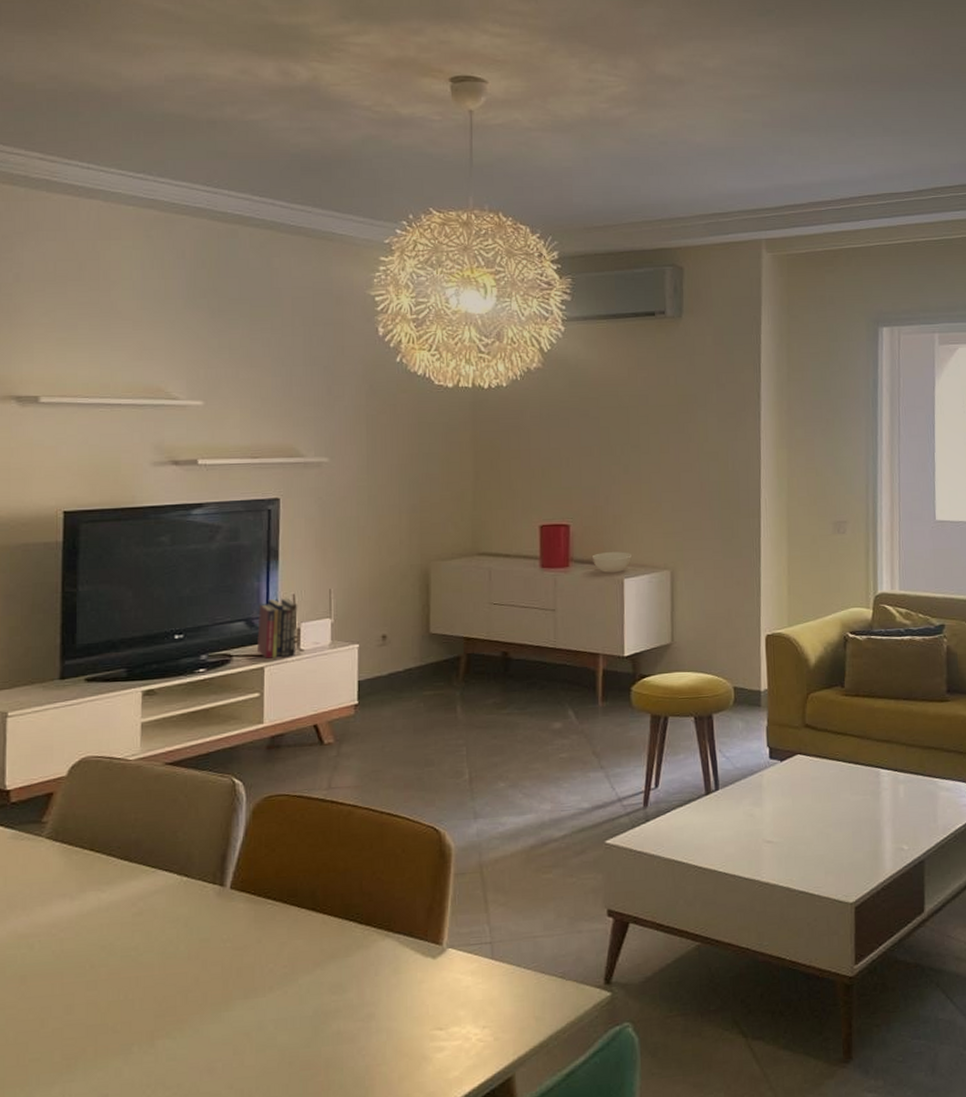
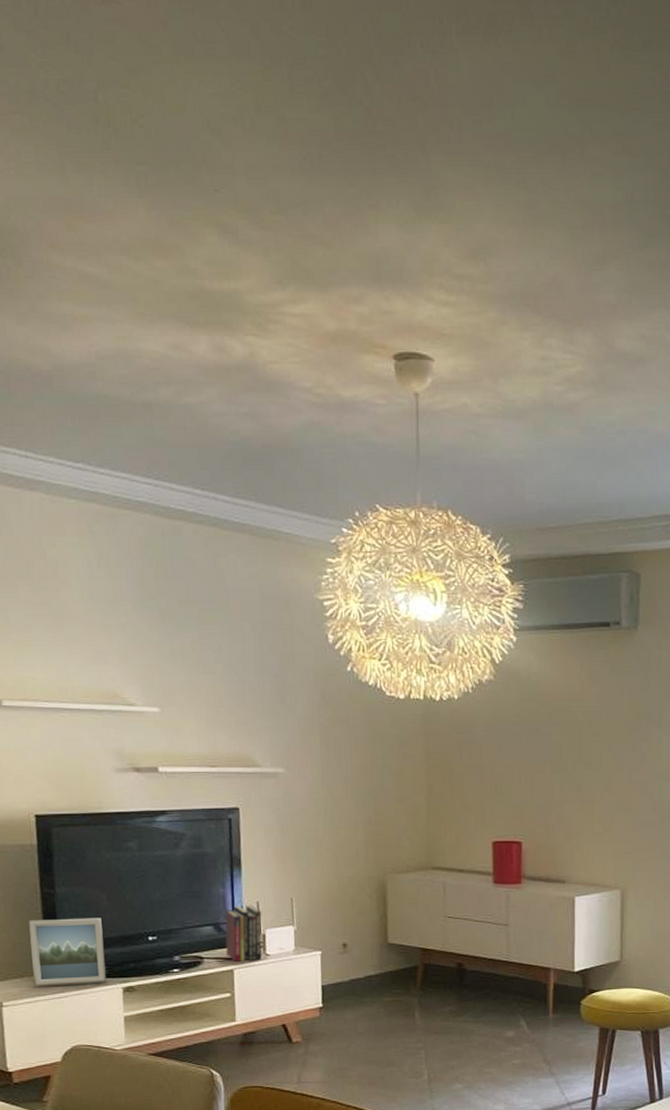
picture frame: none [44,616,125,694] -> present [29,917,107,987]
bowl: present [591,552,633,573] -> none [543,870,584,891]

